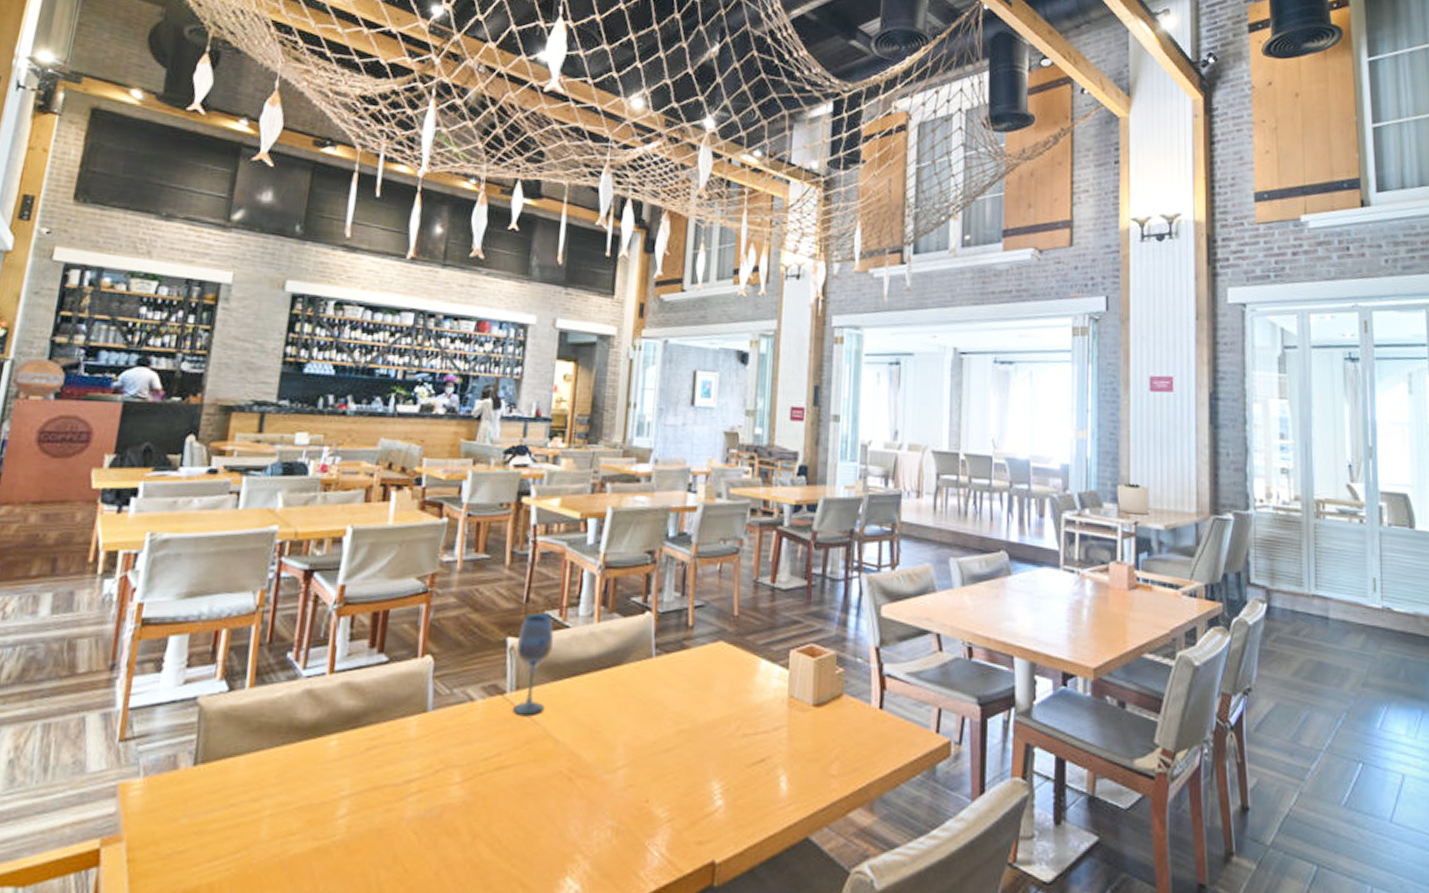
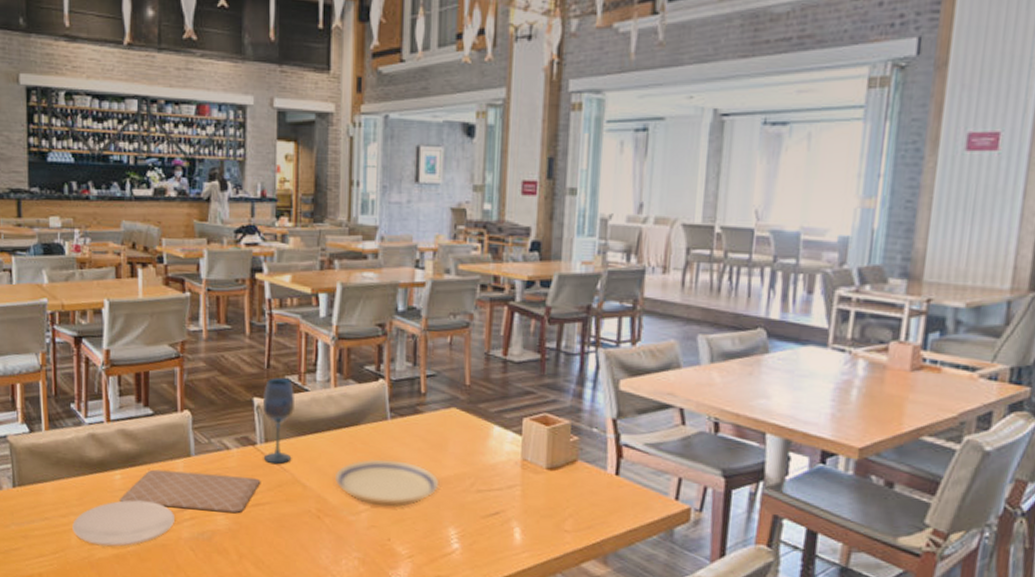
plate: none [264,772,400,838] -> present [72,500,176,547]
placemat: none [332,731,506,780] -> present [120,469,260,513]
plate: none [591,703,704,761] -> present [334,458,440,508]
planter: present [1117,483,1149,515] -> none [907,257,950,292]

